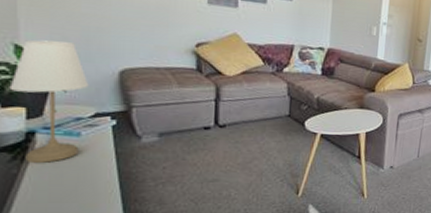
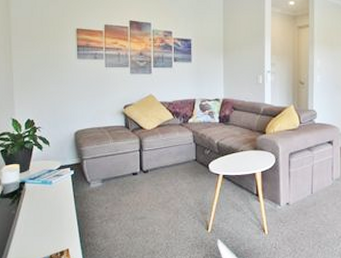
desk lamp: present [9,40,89,163] -> none [10,114,56,205]

